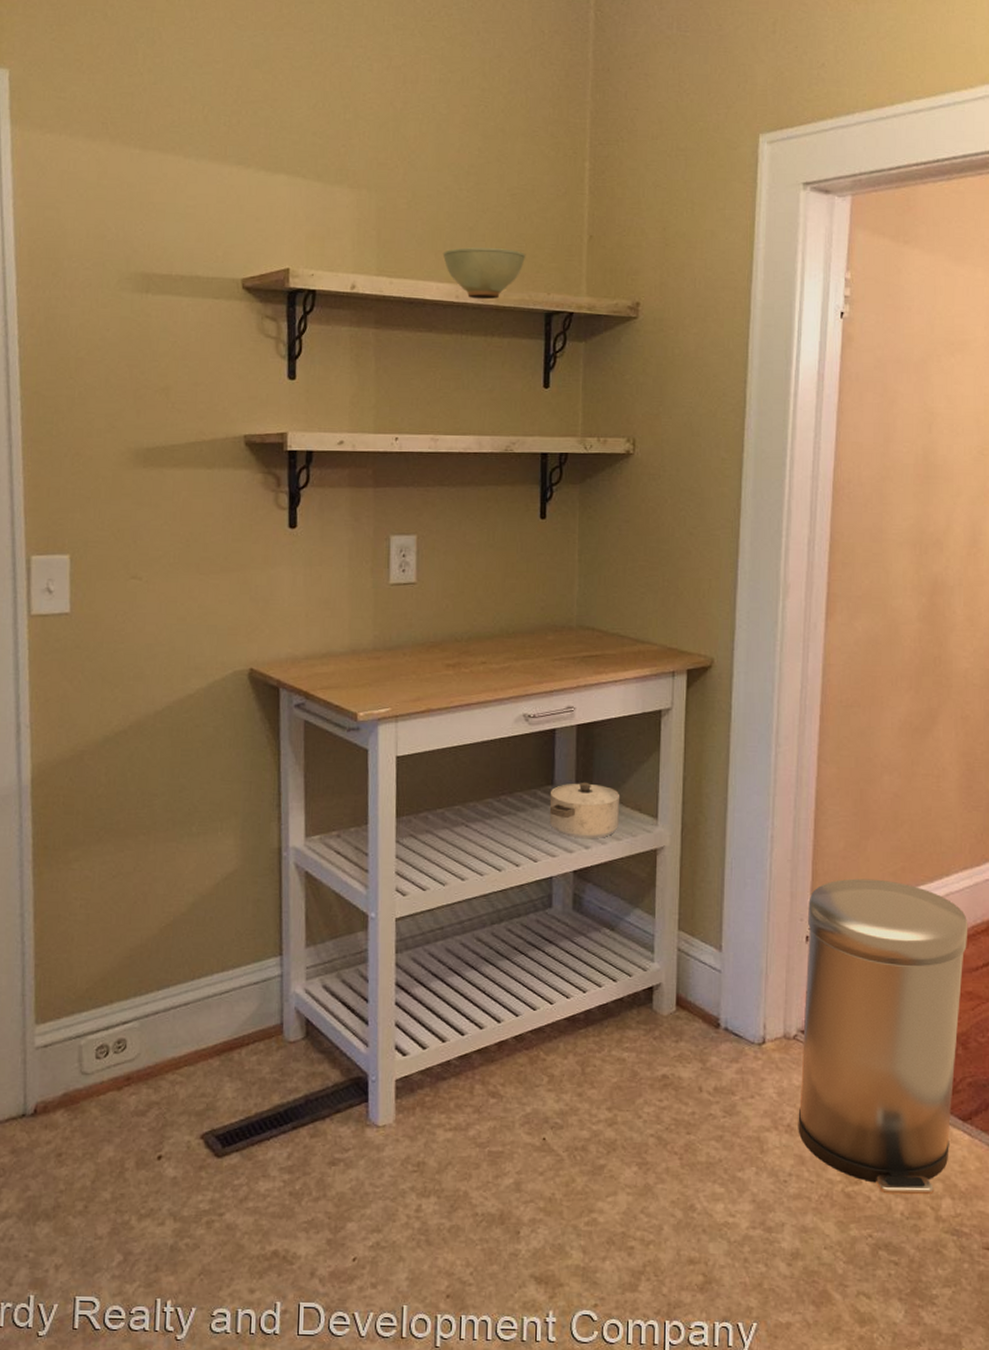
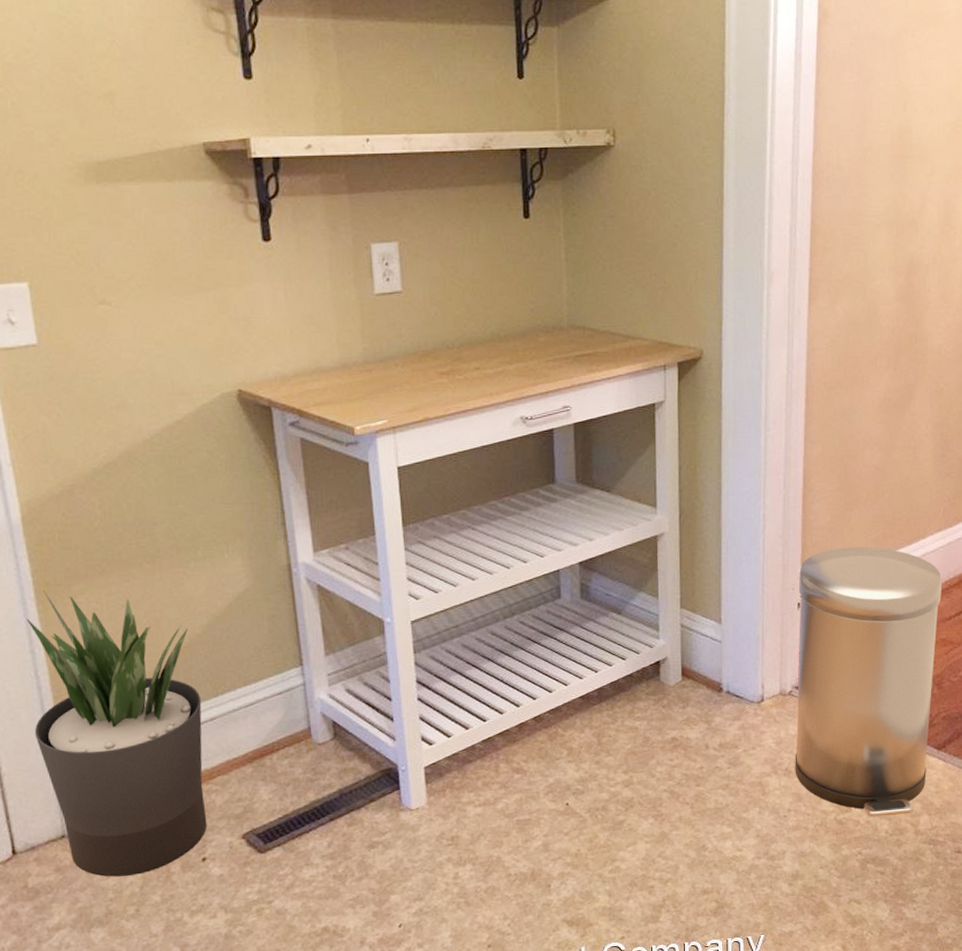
planter: none [11,853,178,1167] -> present [26,590,207,877]
cooking pot: present [549,782,620,839] -> none [551,478,620,532]

